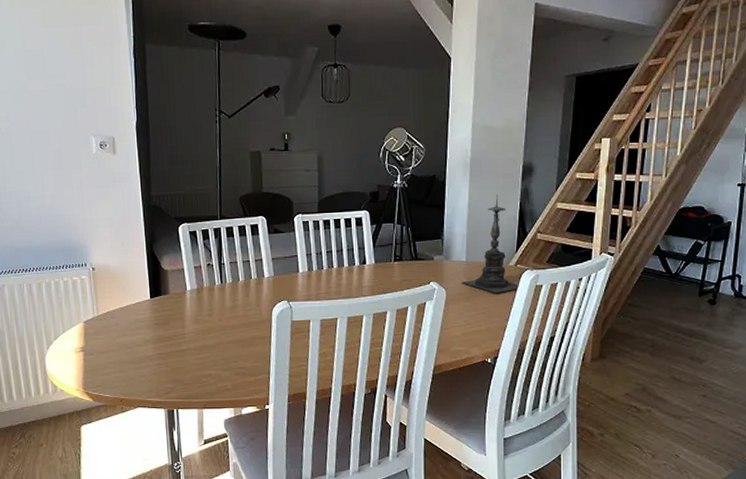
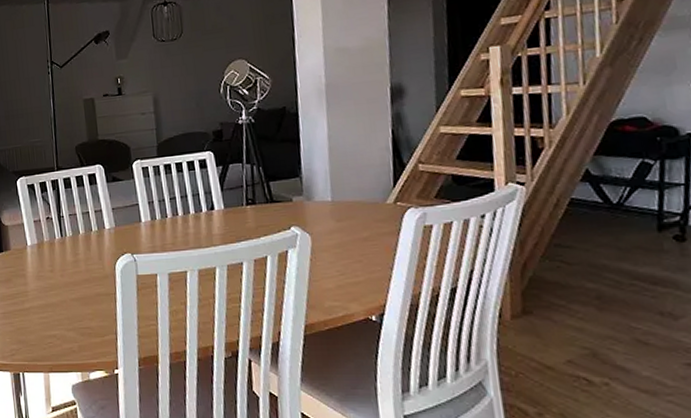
candle holder: present [462,194,518,293] -> none [329,122,401,237]

